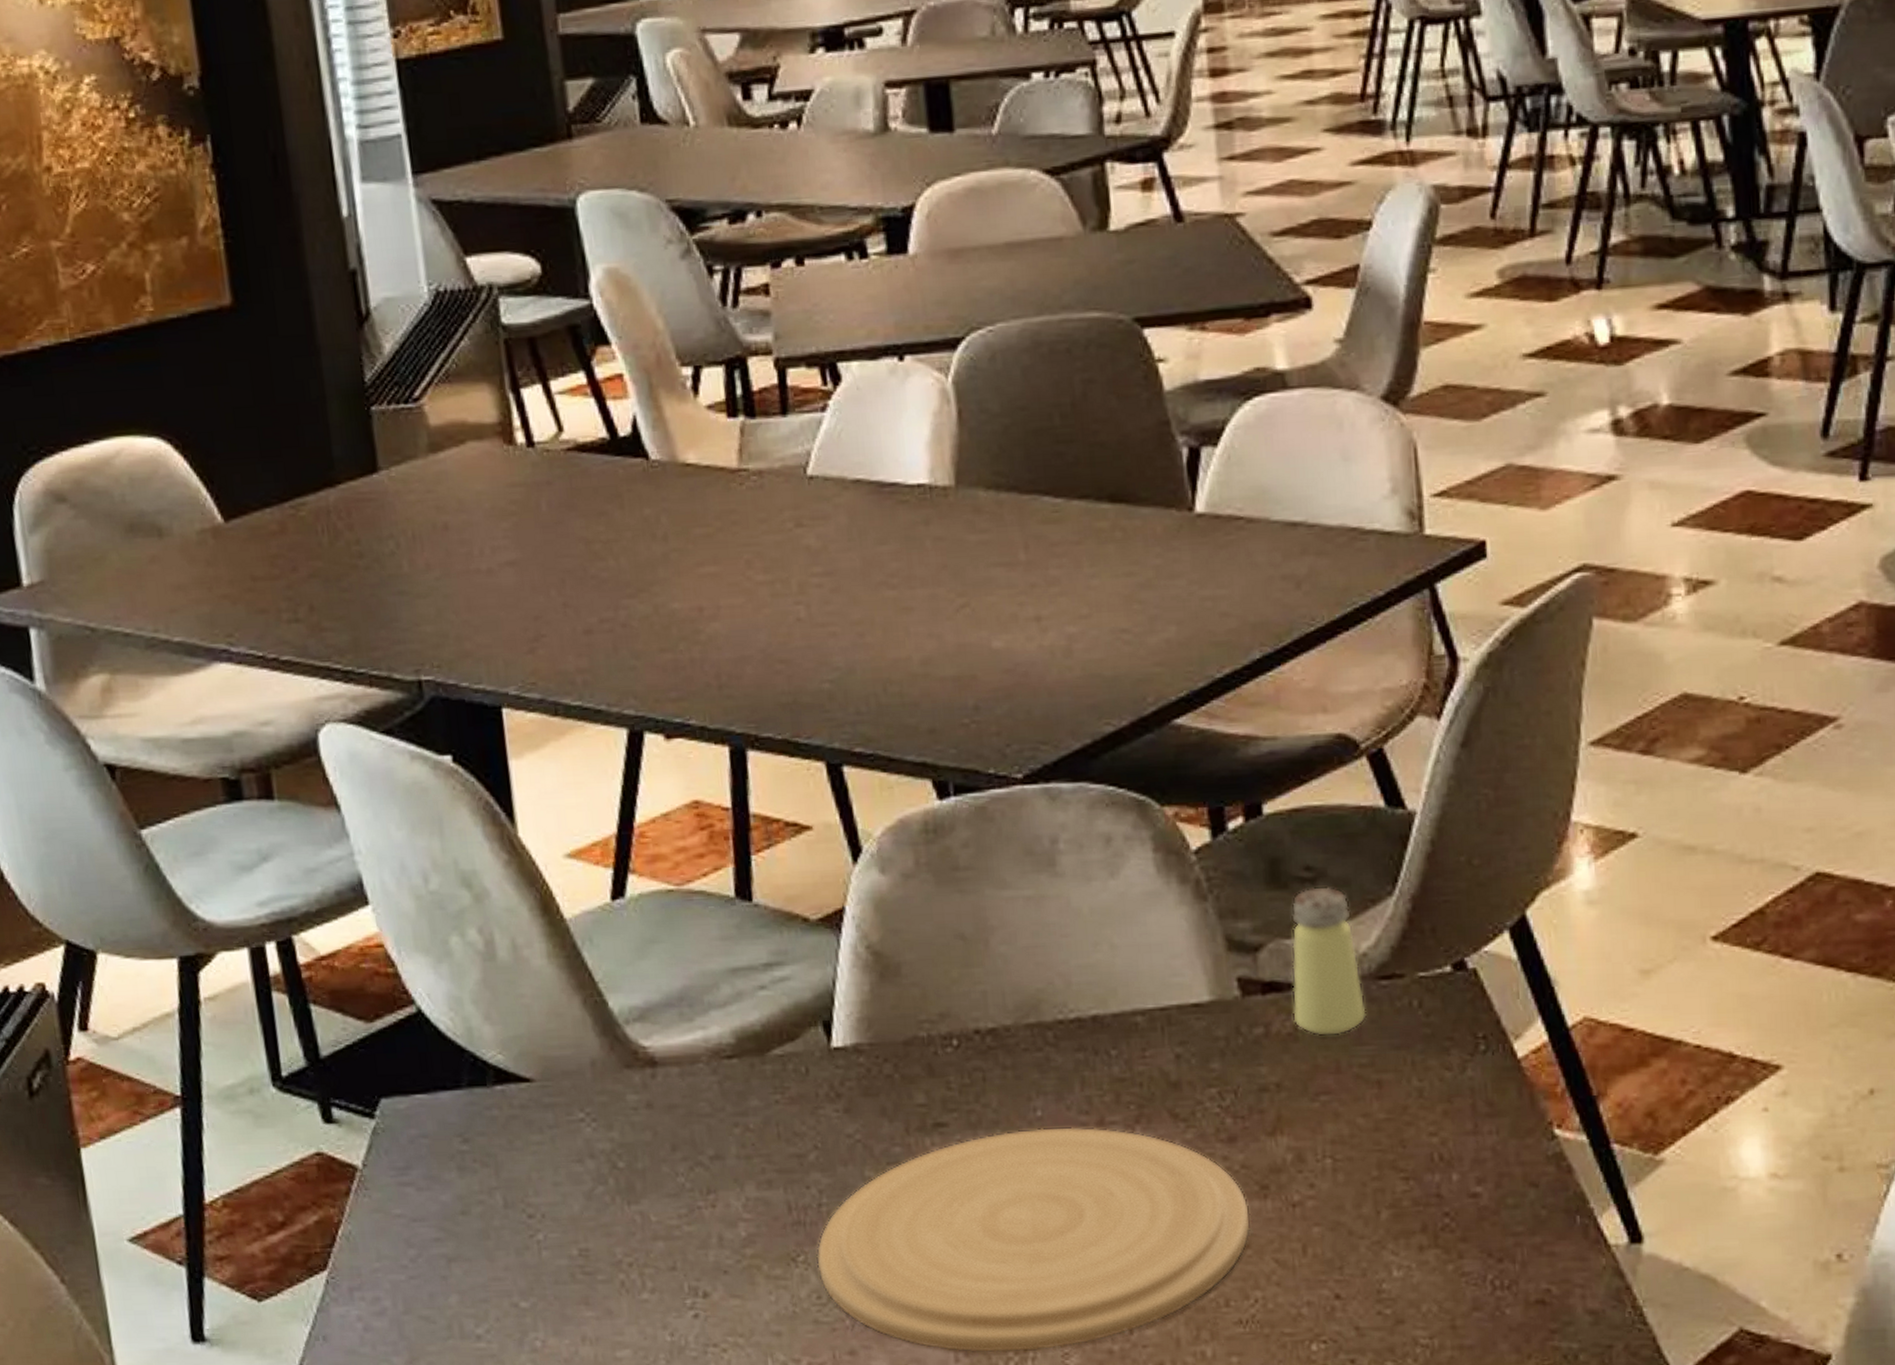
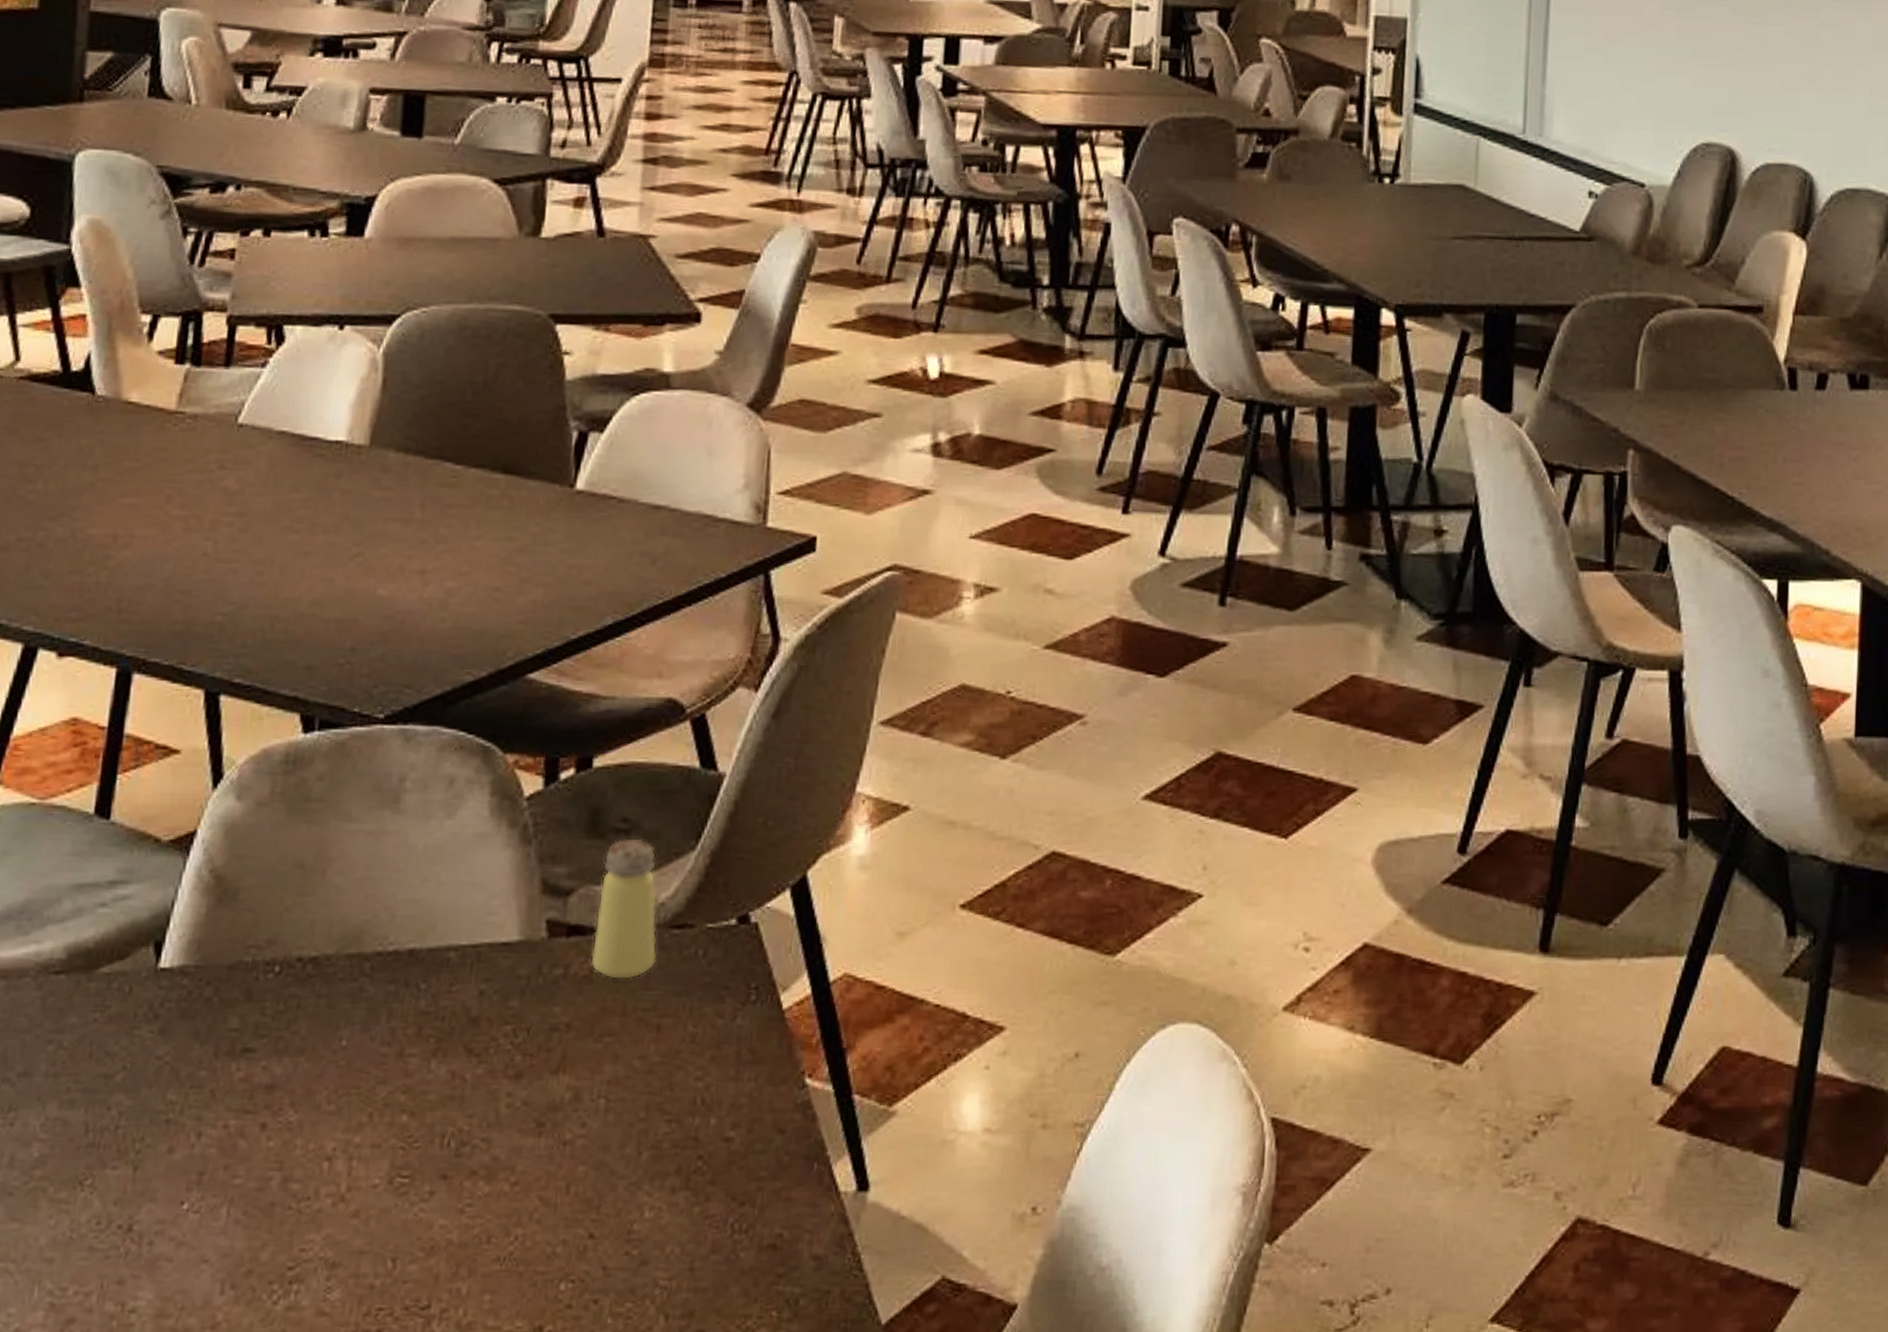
plate: present [816,1126,1251,1353] -> none [102,1058,524,1286]

